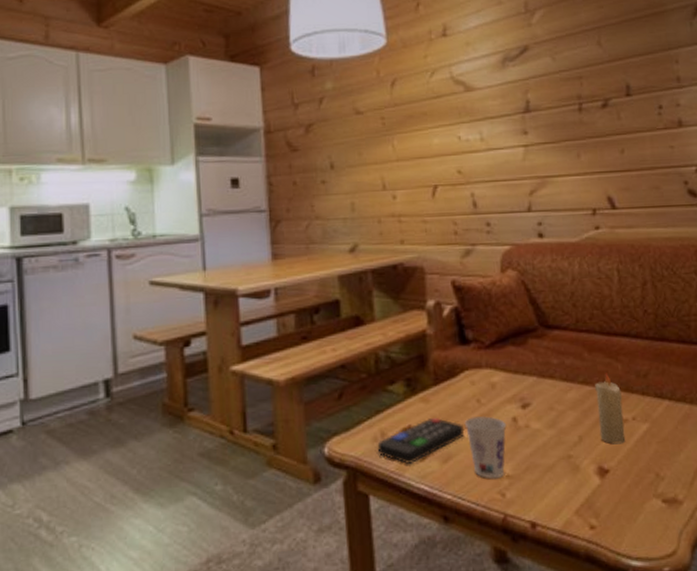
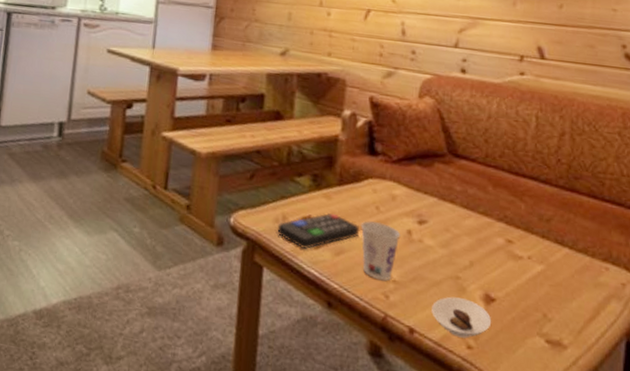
saucer: none [549,477,610,520] -> present [431,296,492,339]
candle: present [595,373,626,445] -> none [491,209,521,279]

